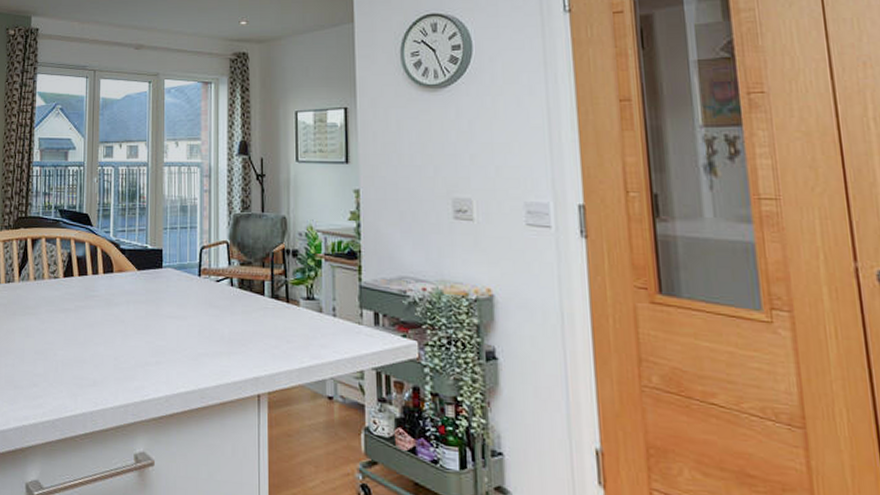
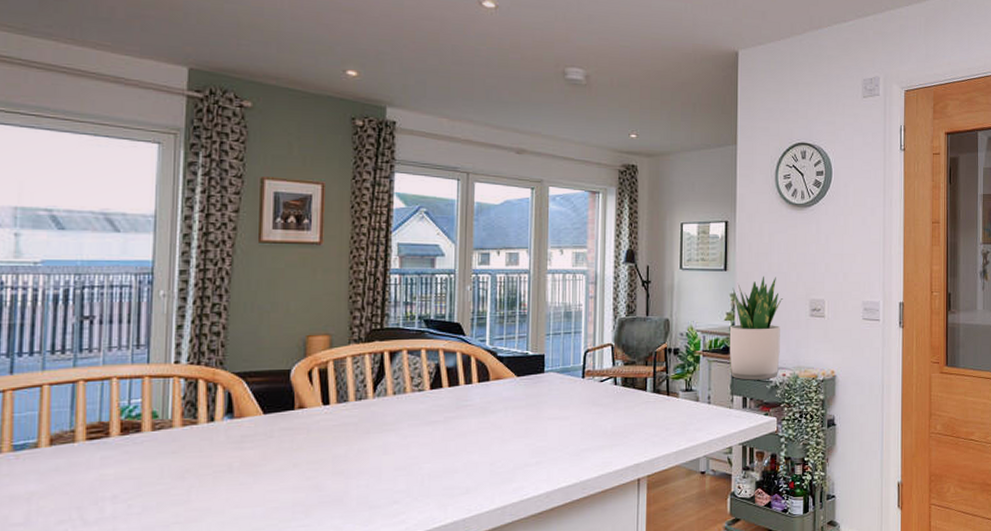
planter: none [355,169,418,294] -> present [730,275,782,380]

